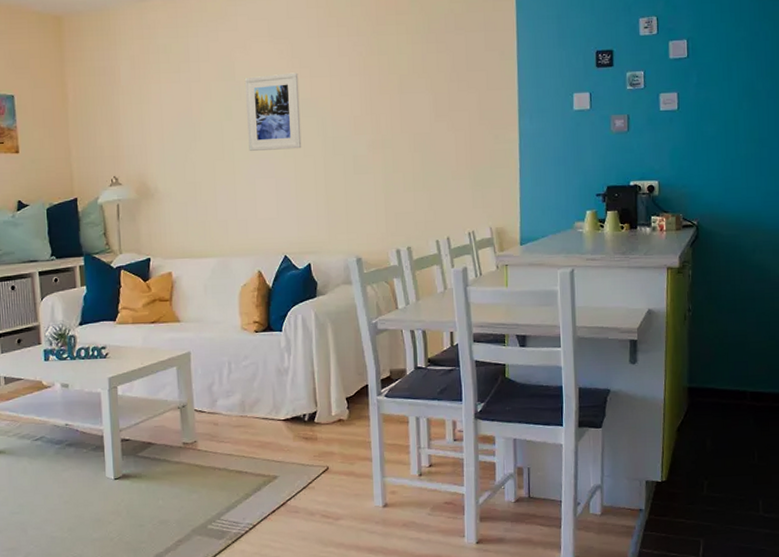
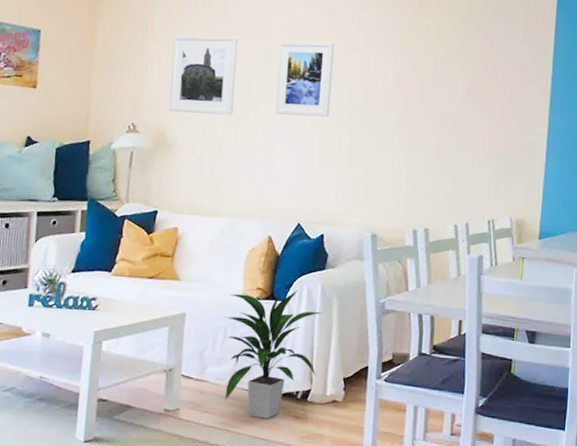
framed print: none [141,78,208,161] -> present [168,35,238,115]
indoor plant: none [226,318,320,443] -> present [223,287,323,419]

